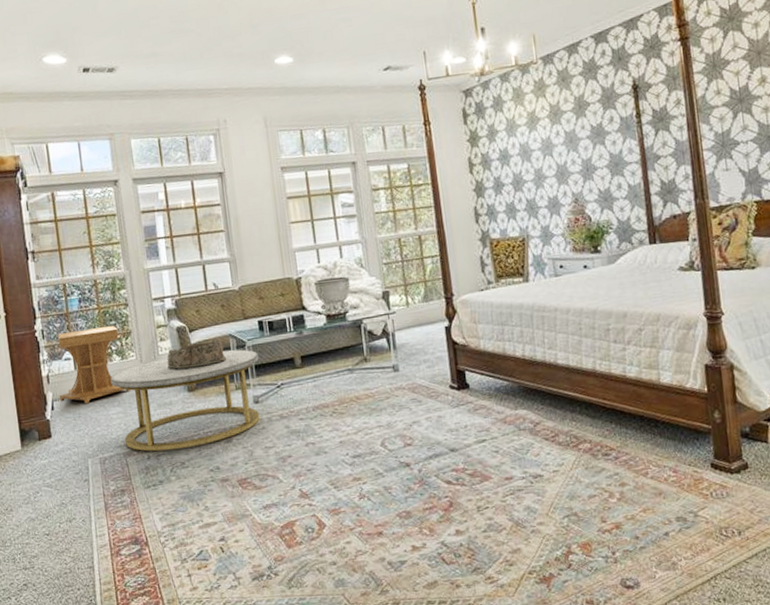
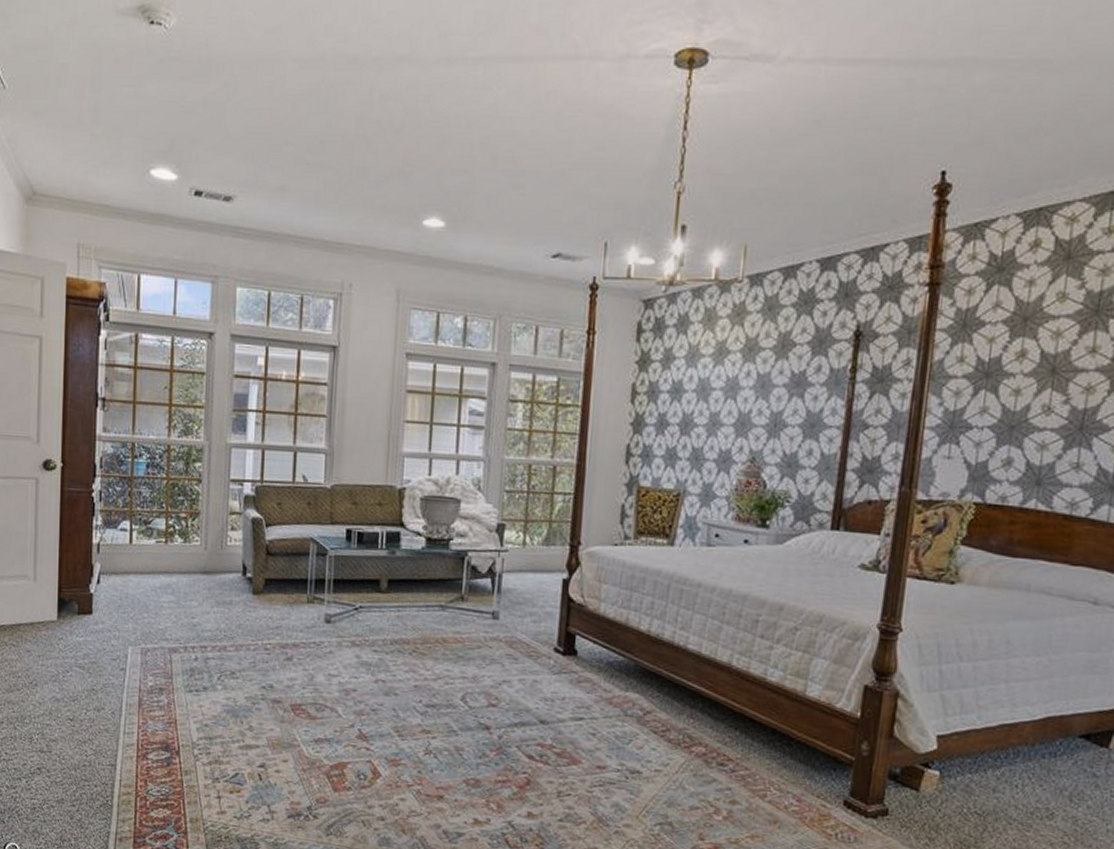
side table: present [58,325,130,404] -> none [108,499,188,585]
coffee table: present [110,349,260,452] -> none [168,551,339,658]
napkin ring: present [167,338,227,371] -> none [234,539,303,570]

